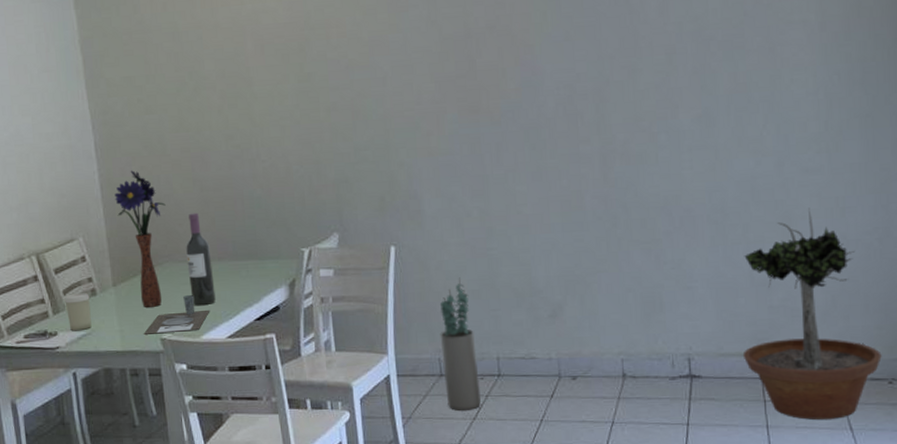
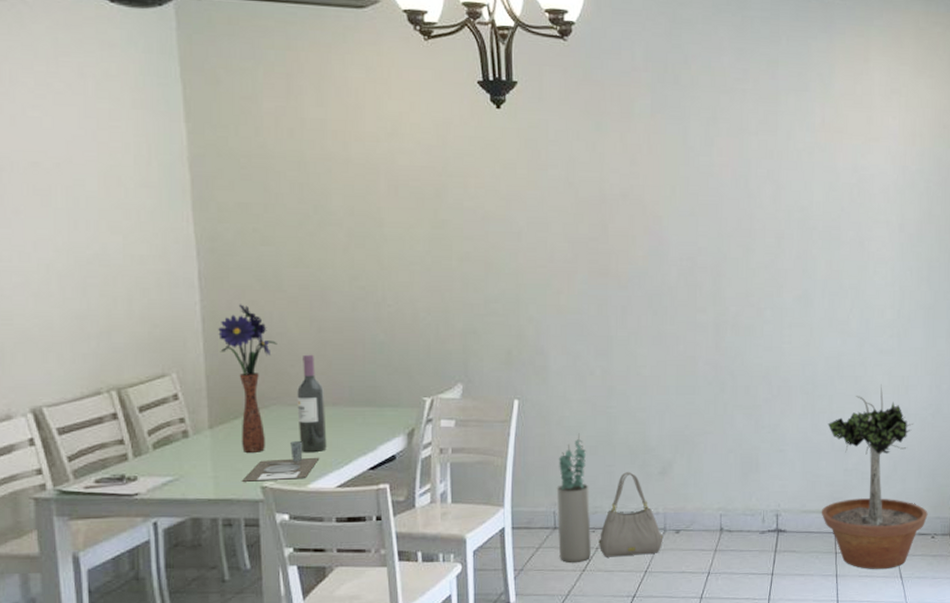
cup: present [64,293,92,331] -> none [149,435,180,477]
handbag: none [488,316,559,405] -> present [598,472,664,557]

